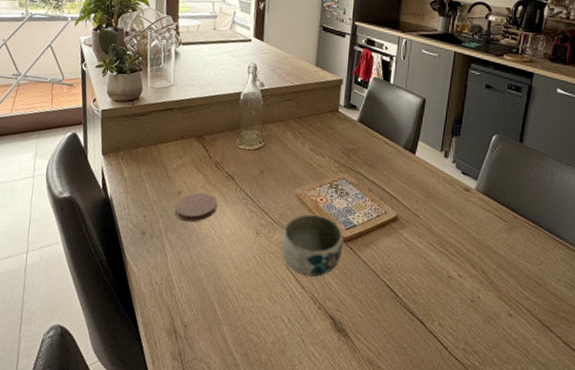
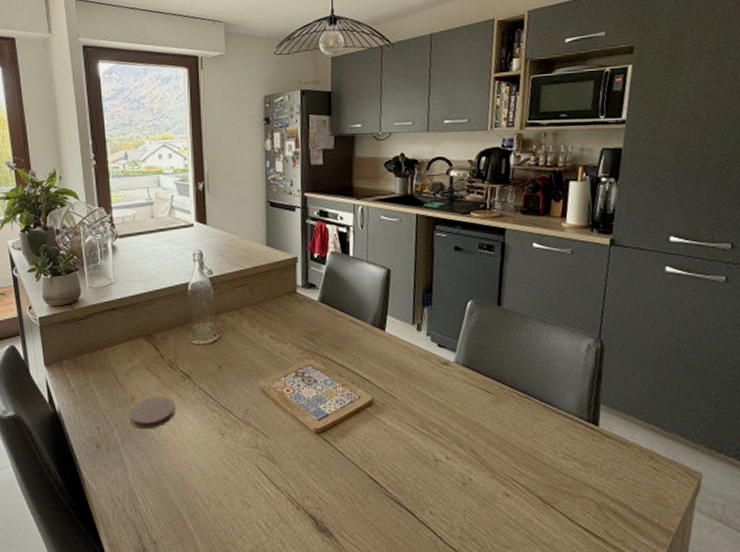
bowl: present [280,214,345,277] -> none [248,407,318,475]

